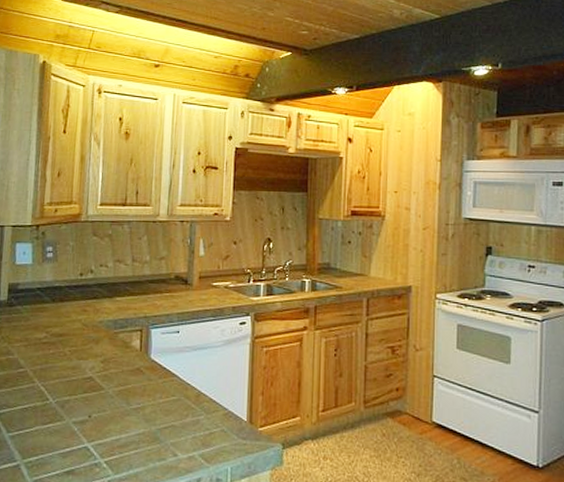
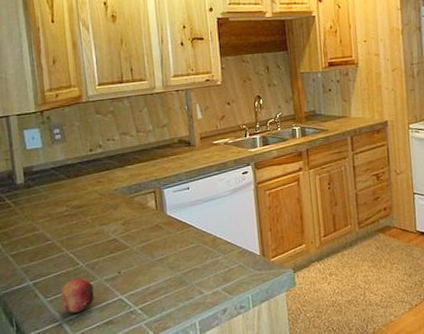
fruit: none [24,415,61,455] -> present [61,278,94,313]

